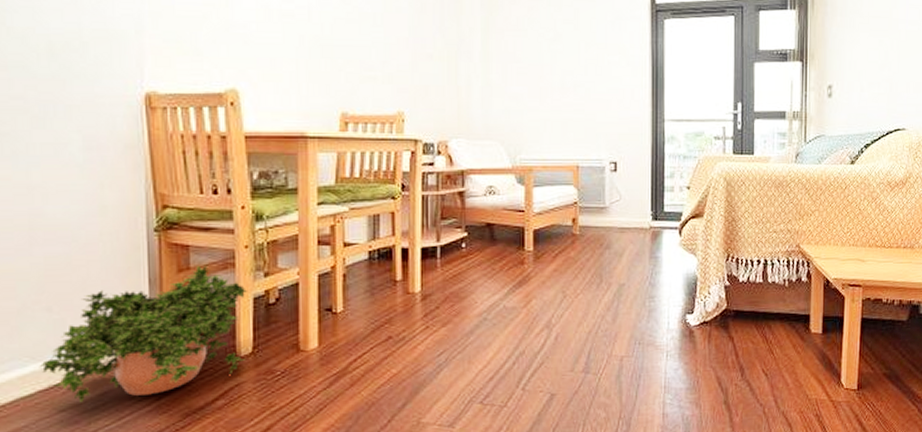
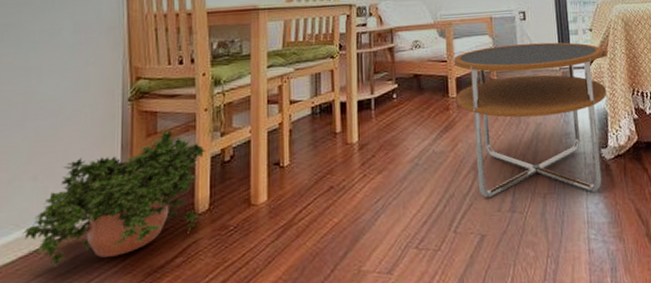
side table: none [532,198,700,357] -> present [454,42,607,198]

